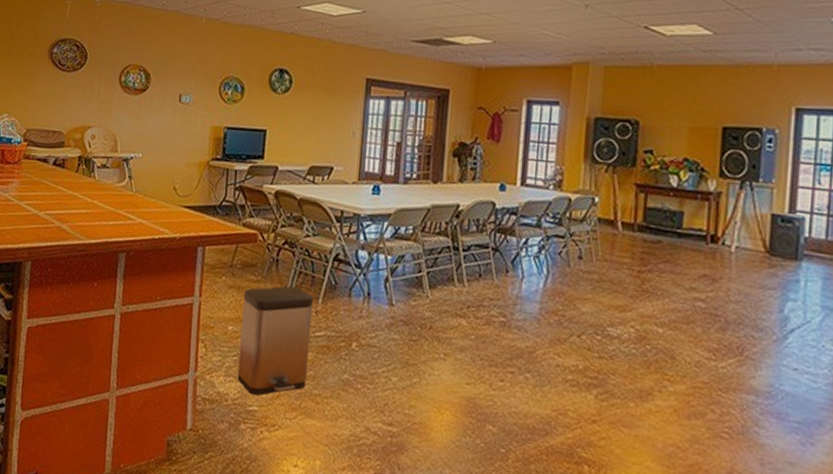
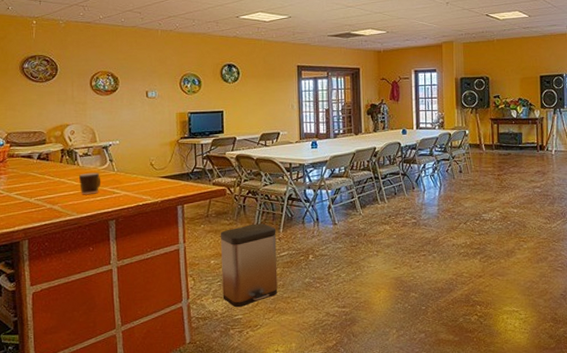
mug: none [93,189,117,217] -> present [79,172,101,194]

